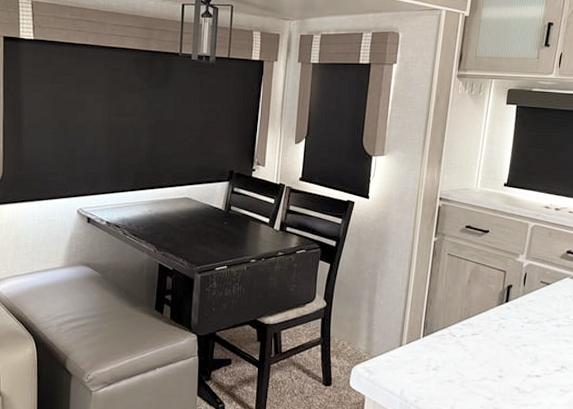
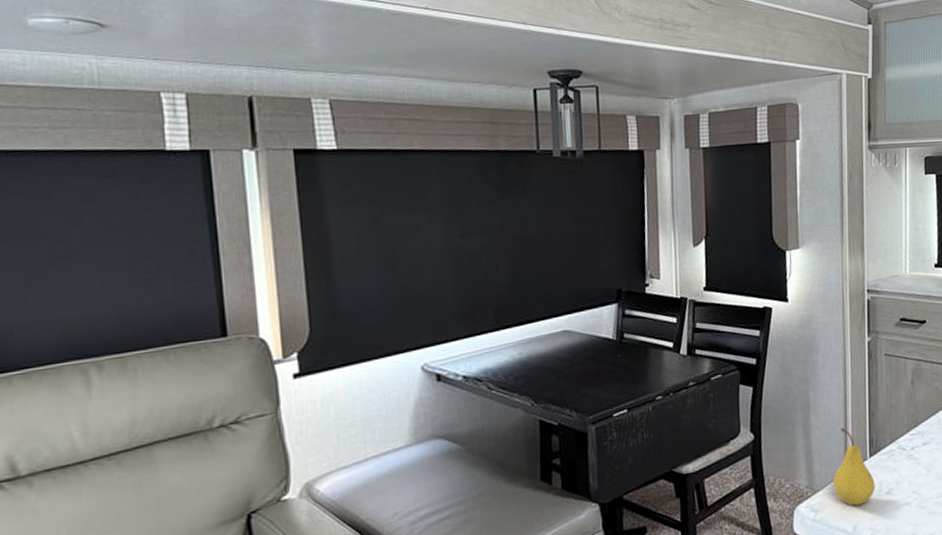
fruit: none [388,309,425,374] -> present [832,428,876,506]

